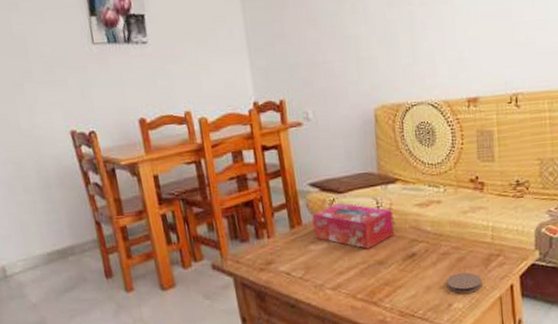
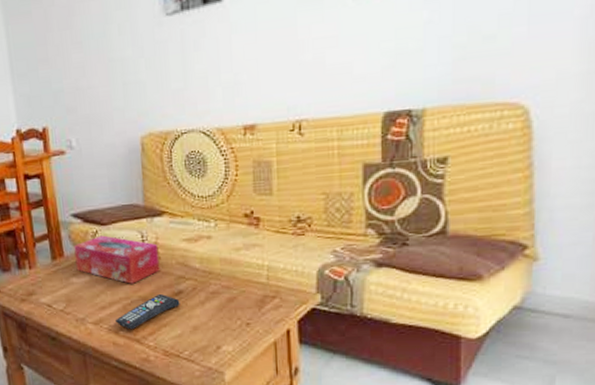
remote control: none [352,256,414,293] -> present [114,293,180,330]
coaster: present [446,273,482,294] -> none [215,314,255,336]

